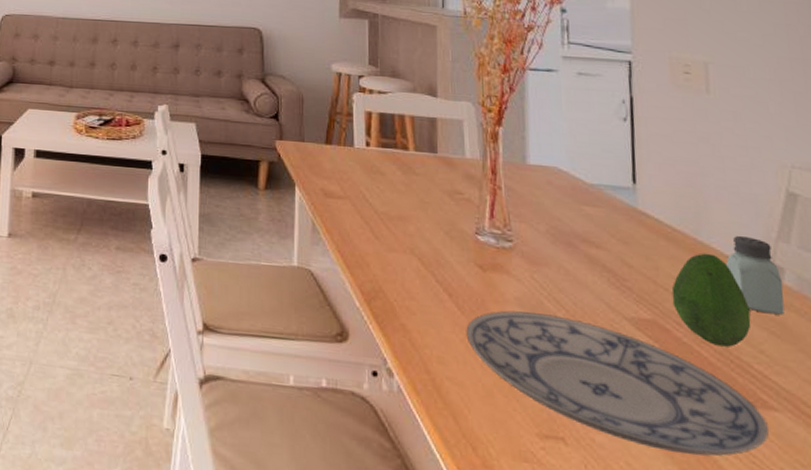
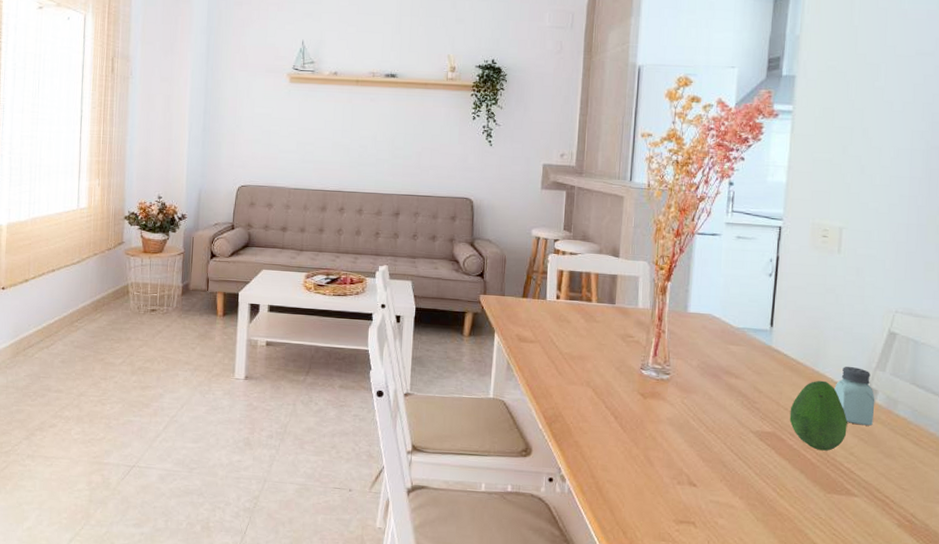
plate: present [466,310,769,456] -> none [626,428,848,531]

